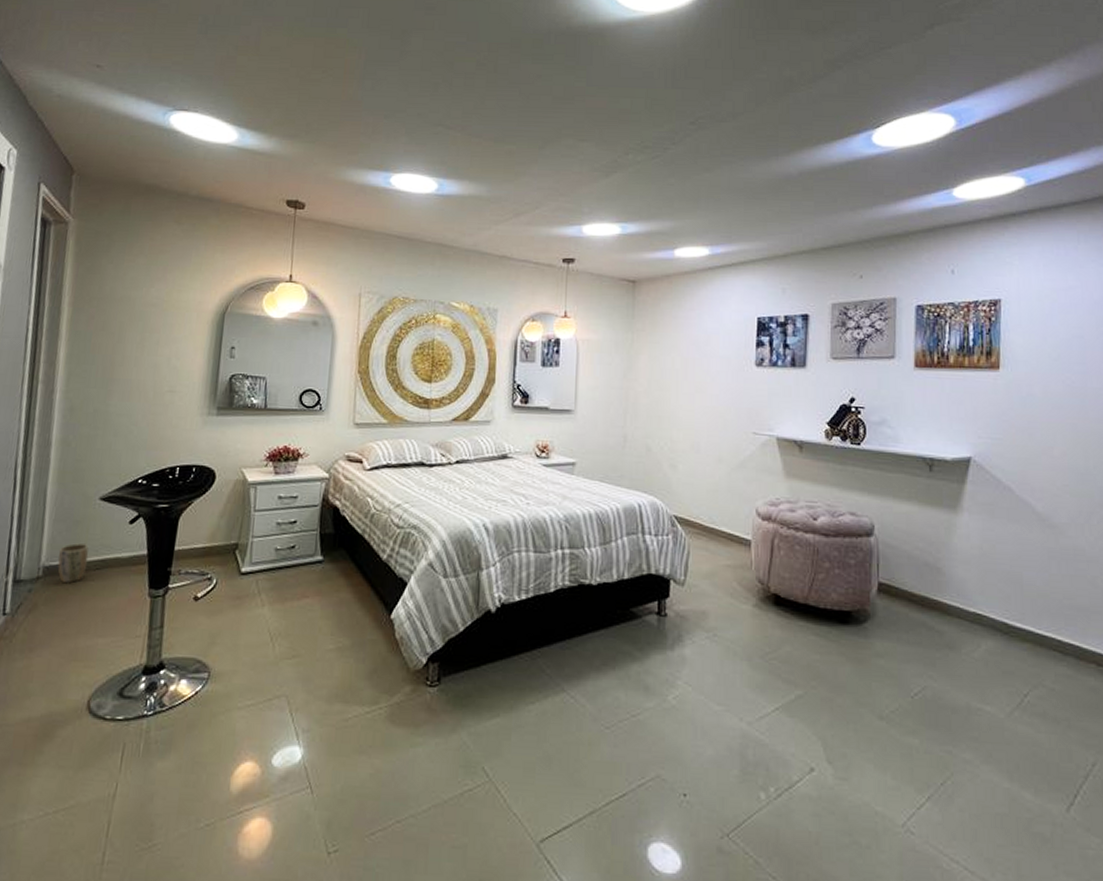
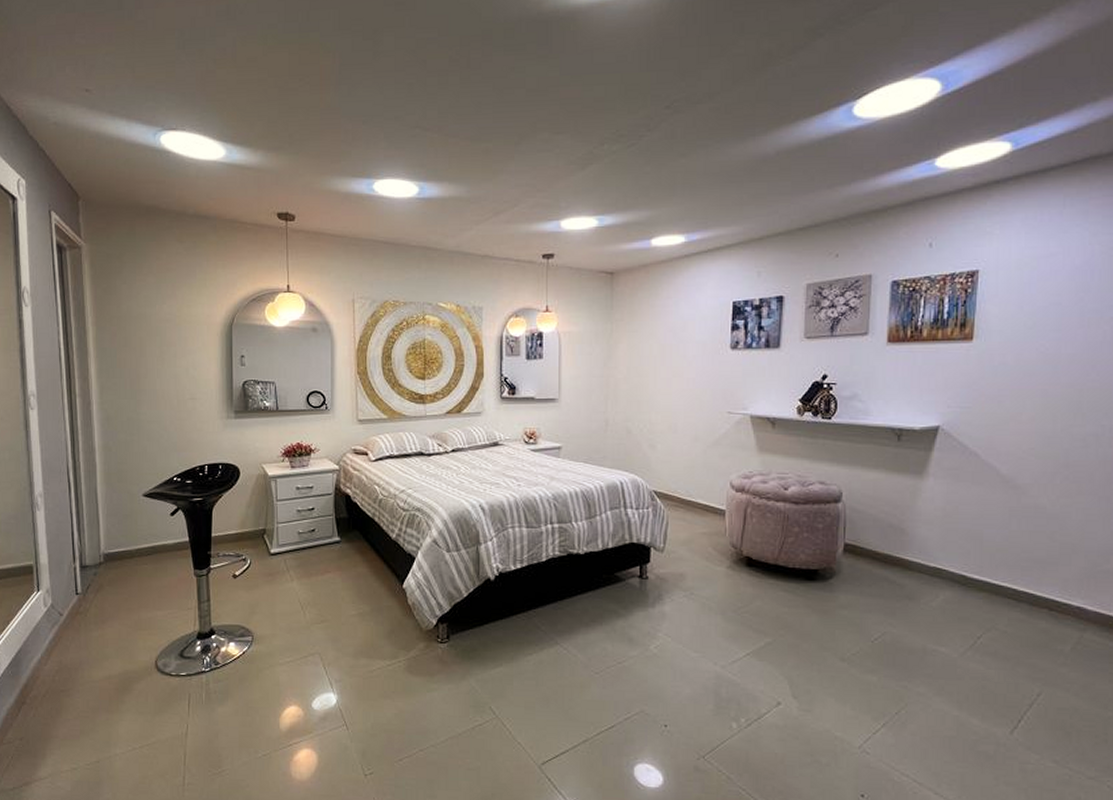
plant pot: present [57,543,89,584] -> none [115,534,140,567]

